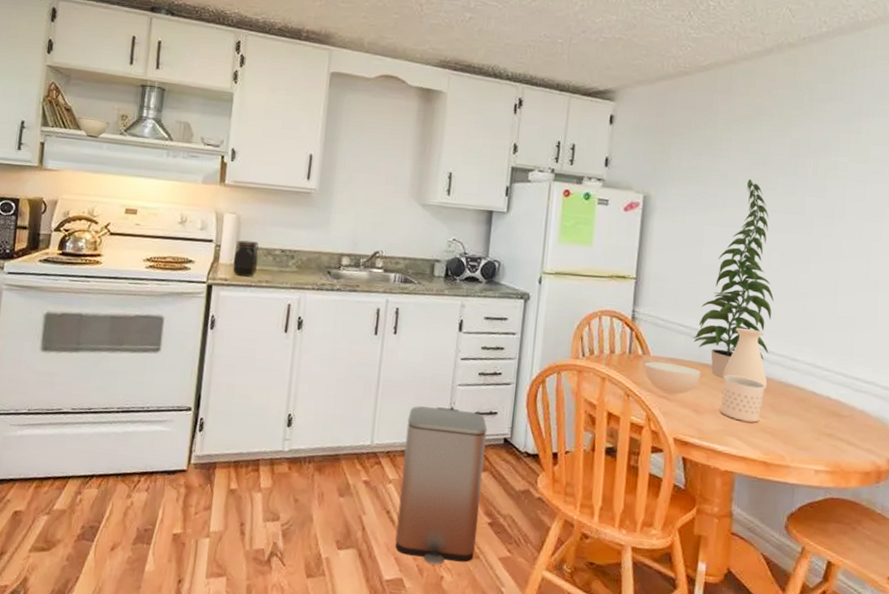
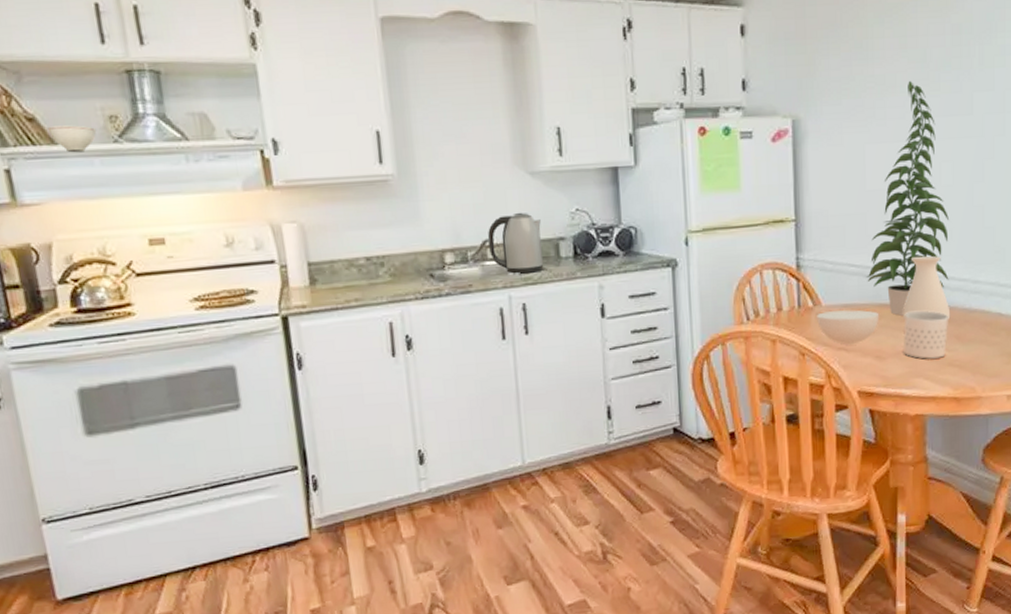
jar: present [233,240,259,277] -> none [306,252,340,299]
kettle: none [378,234,423,285] -> present [488,212,544,274]
pedal bin: present [395,406,487,565] -> none [560,406,661,578]

